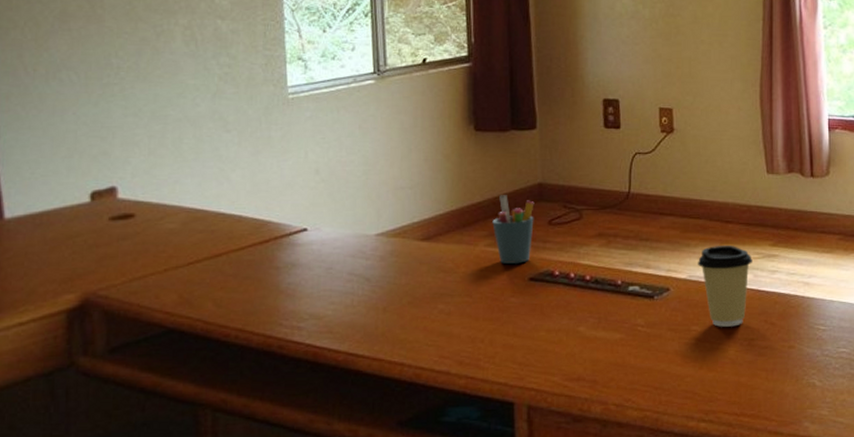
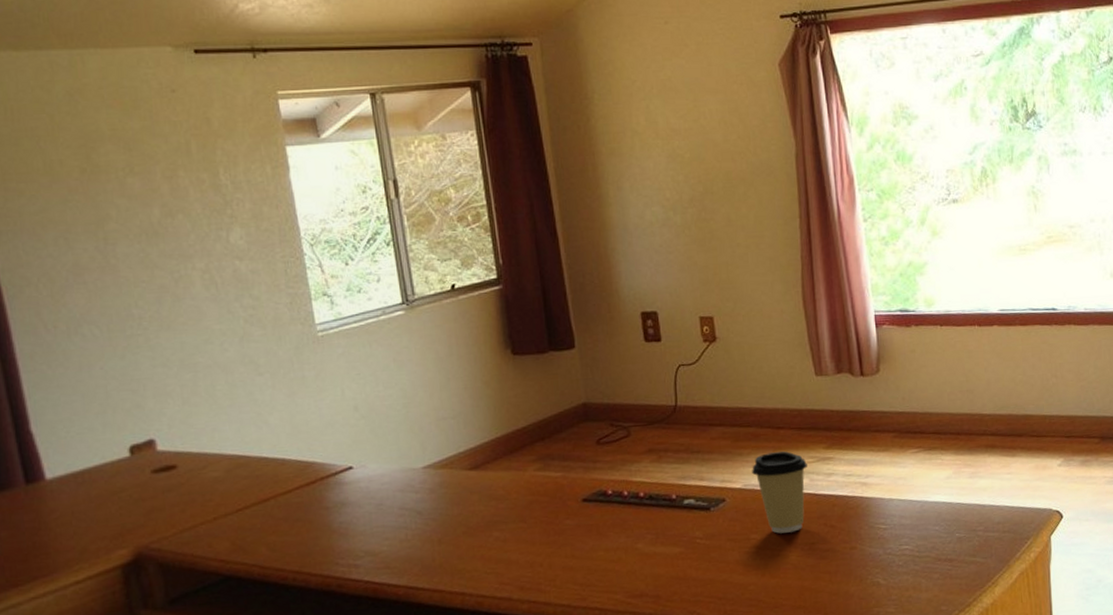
pen holder: present [492,195,535,264] -> none [539,418,582,487]

